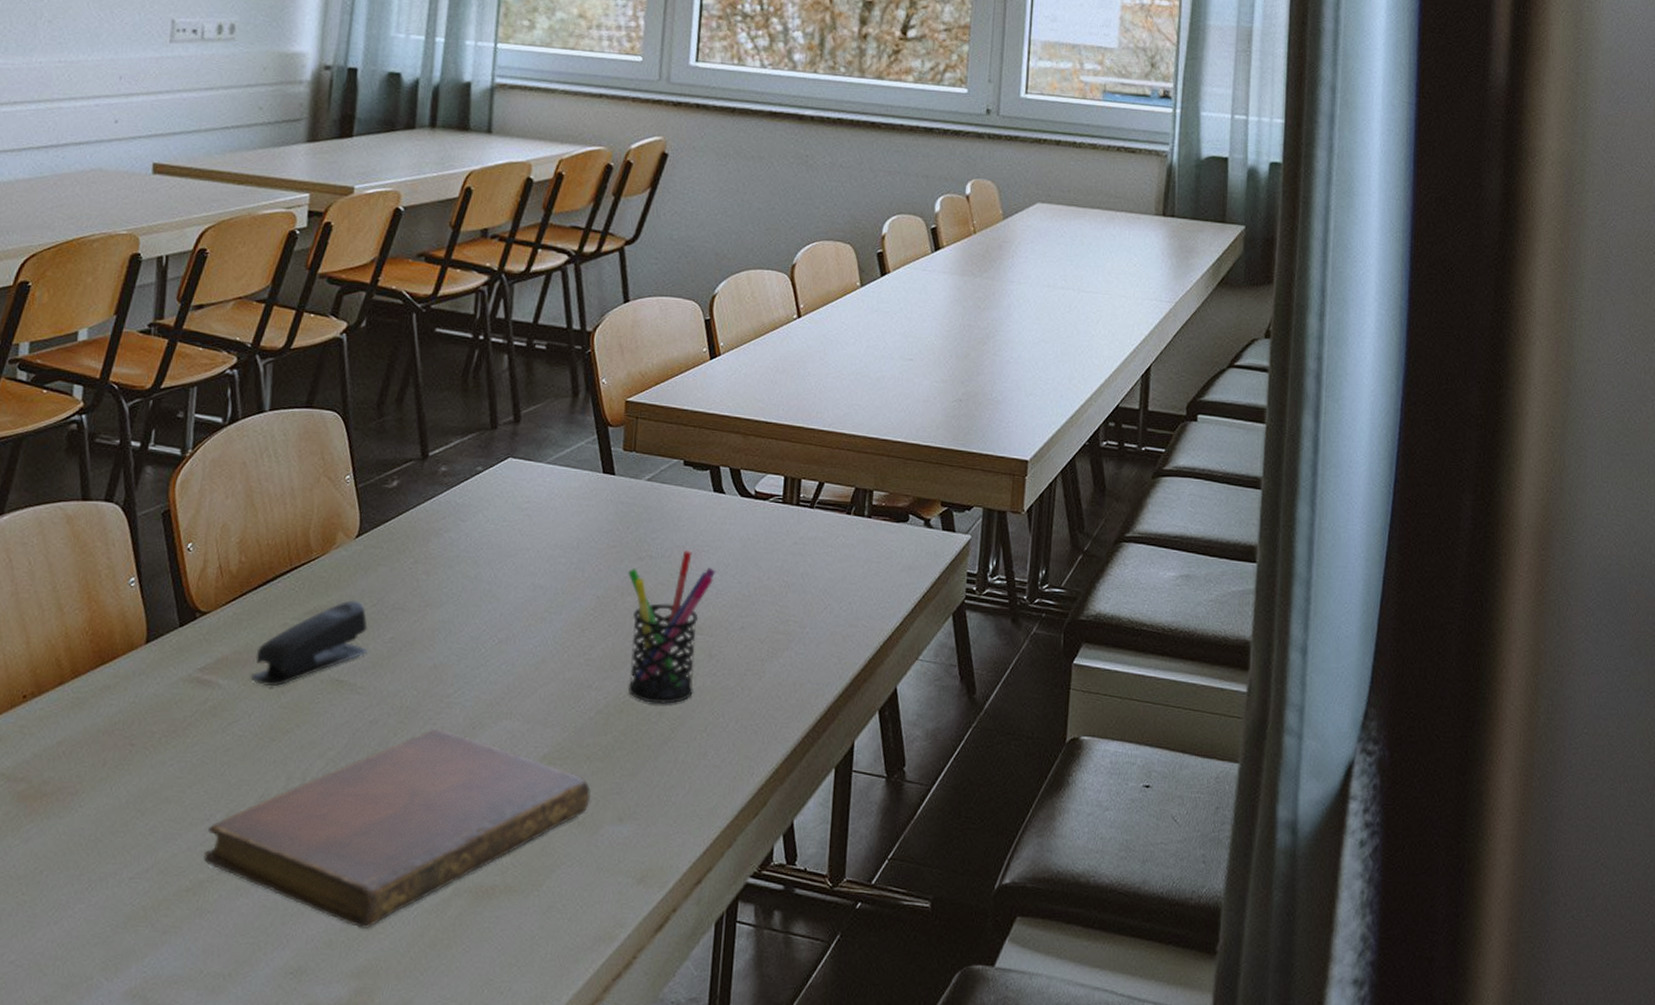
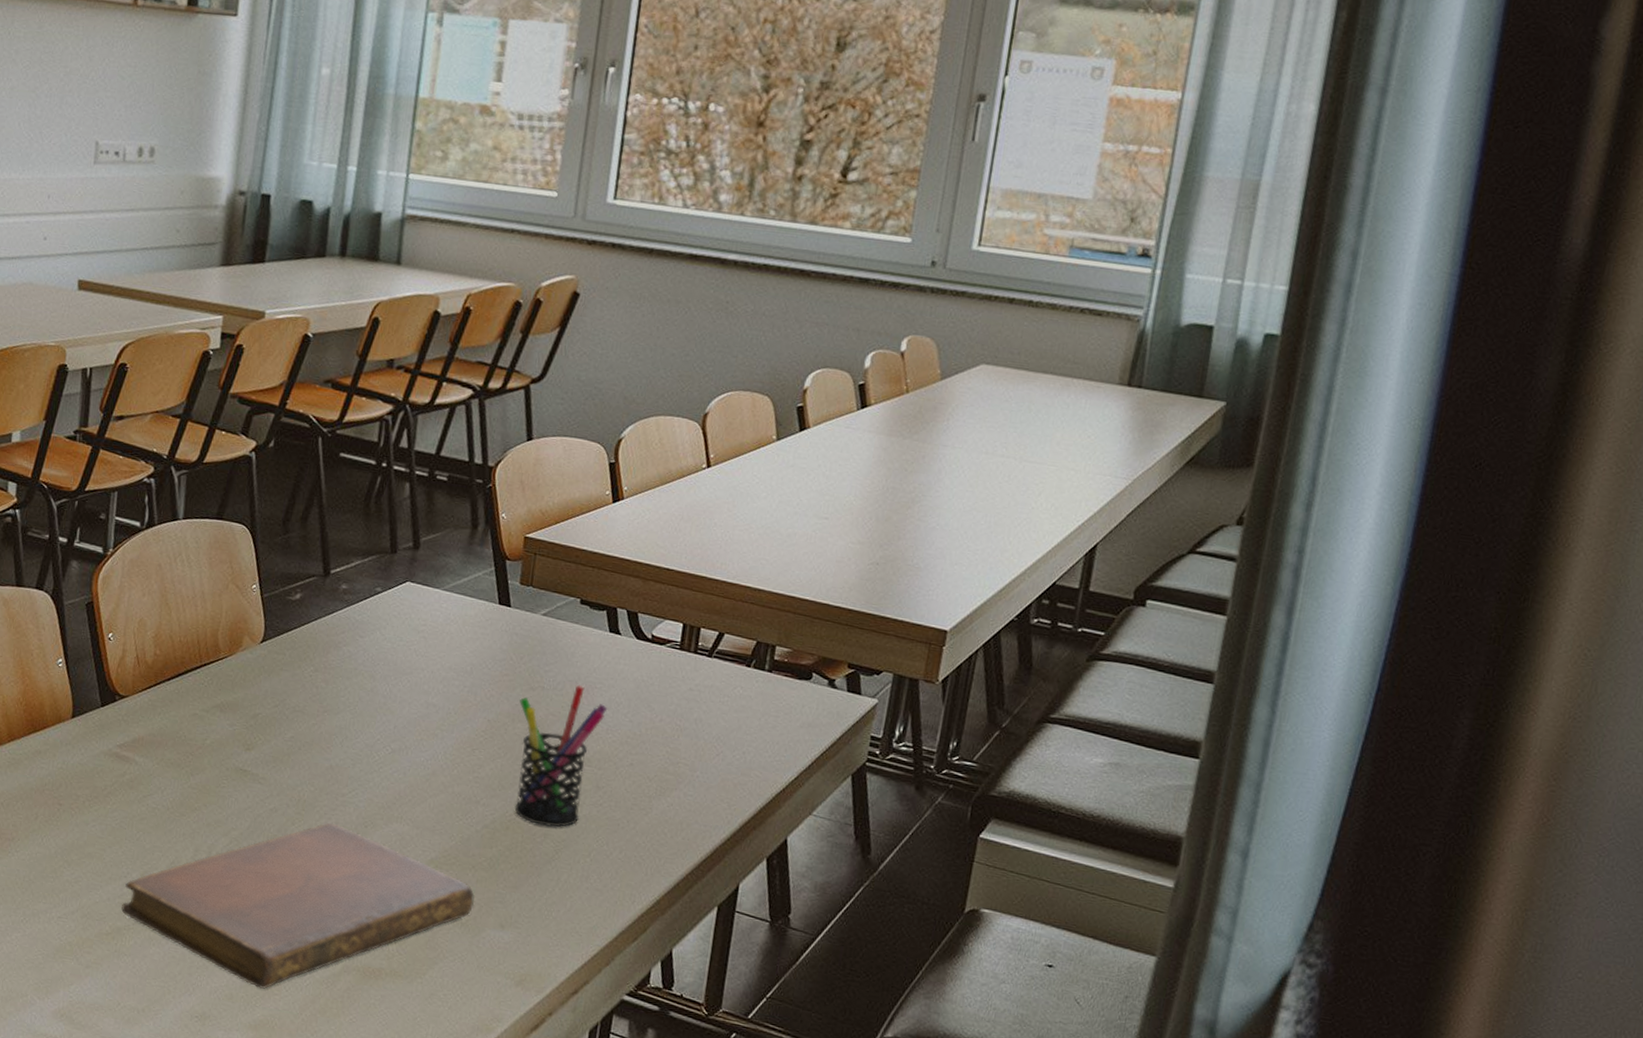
stapler: present [251,600,368,687] -> none [164,699,270,768]

